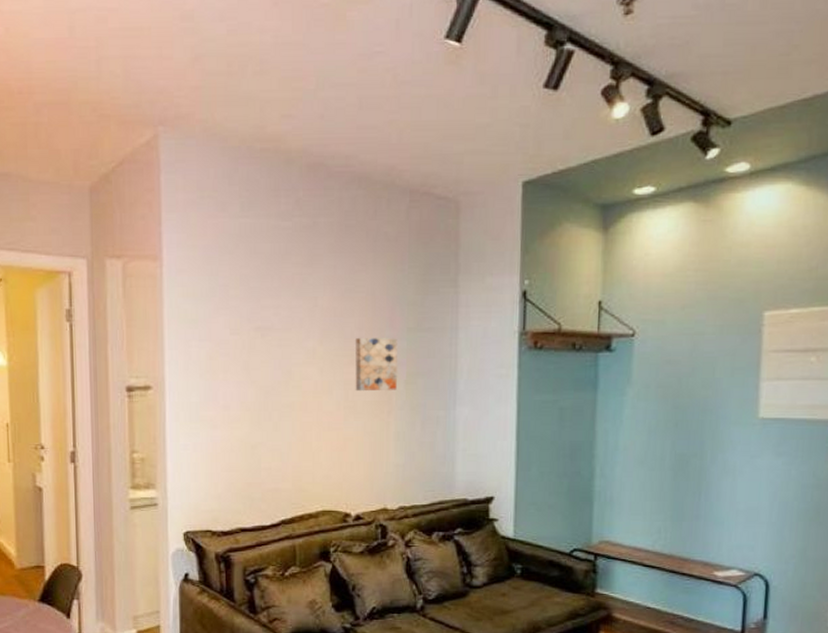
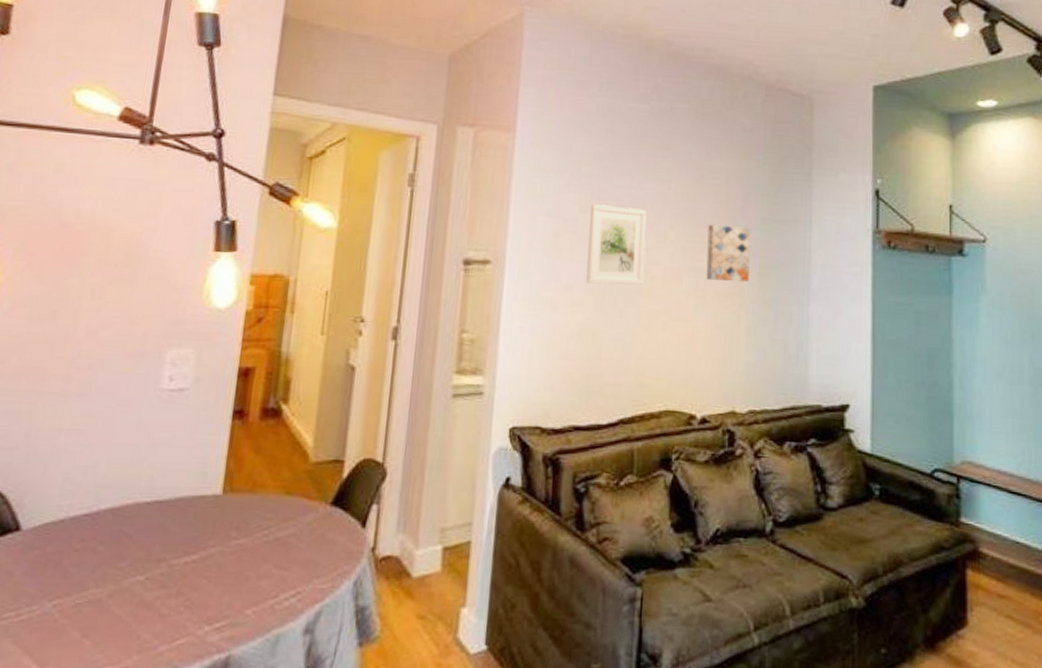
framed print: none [241,326,296,401] -> present [586,204,647,285]

